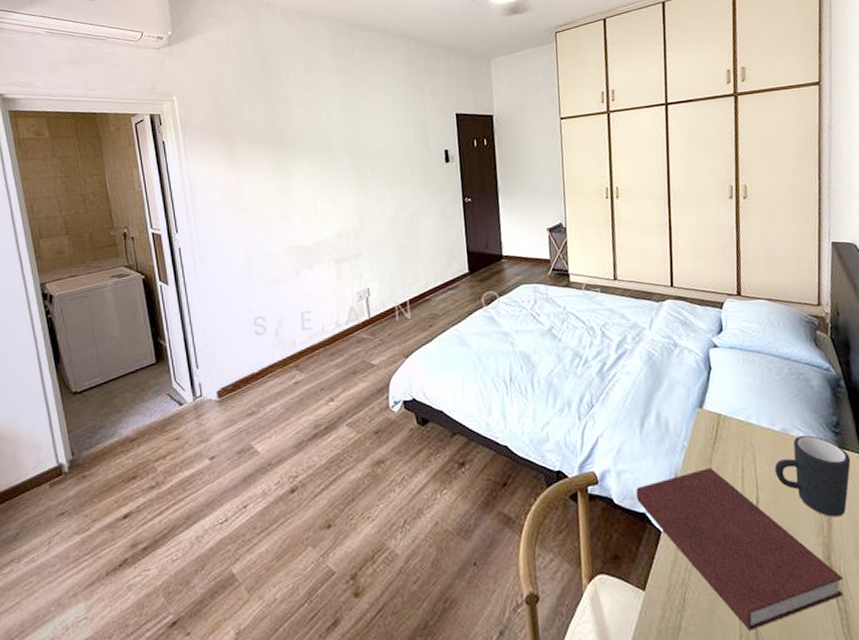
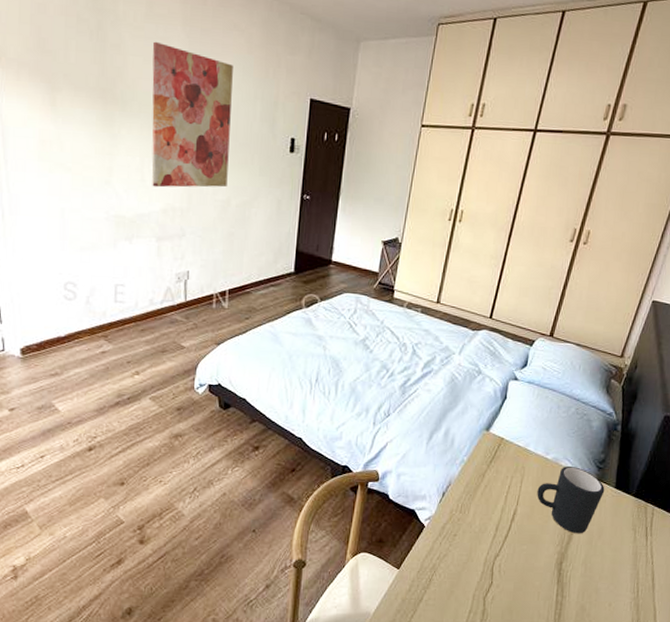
wall art: none [313,91,393,215] -> present [151,41,233,188]
notebook: present [636,468,844,631] -> none [410,481,567,609]

